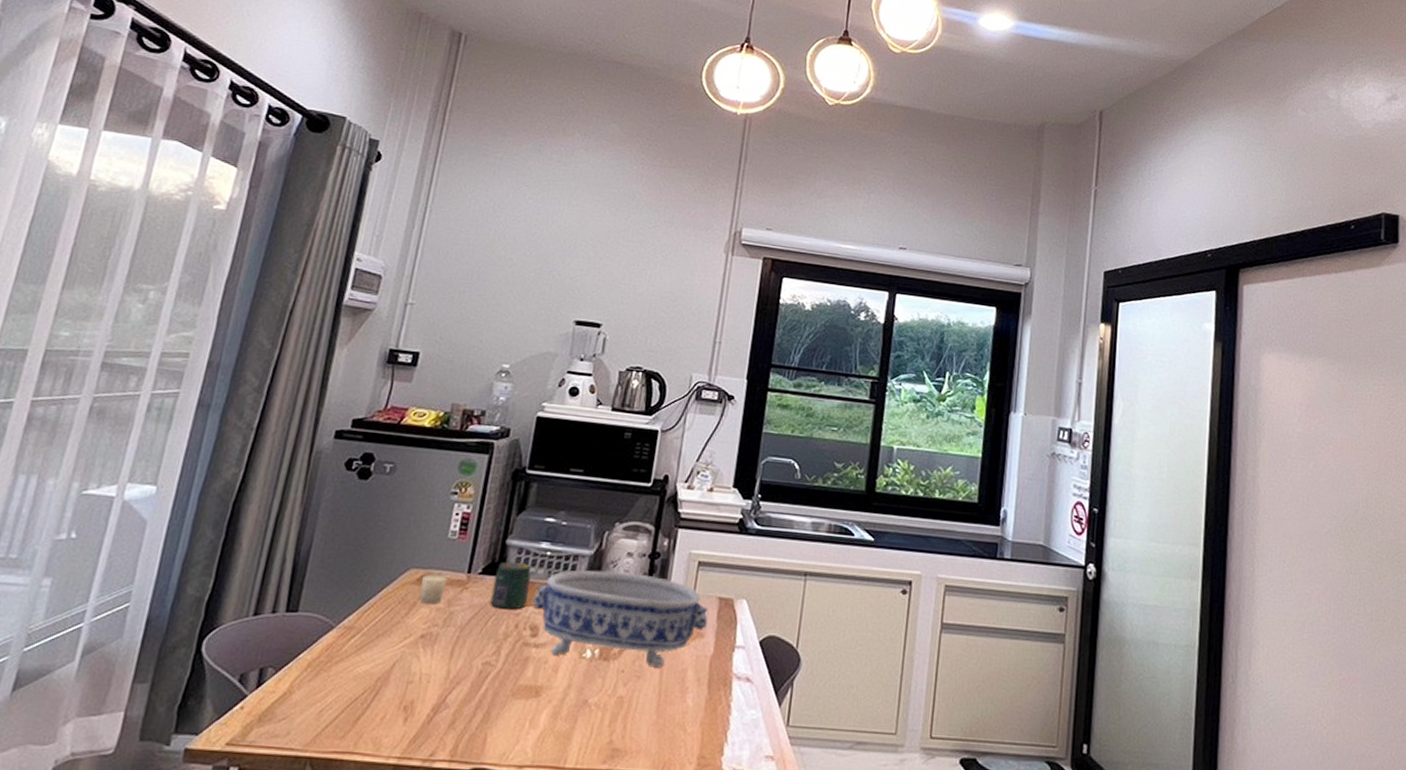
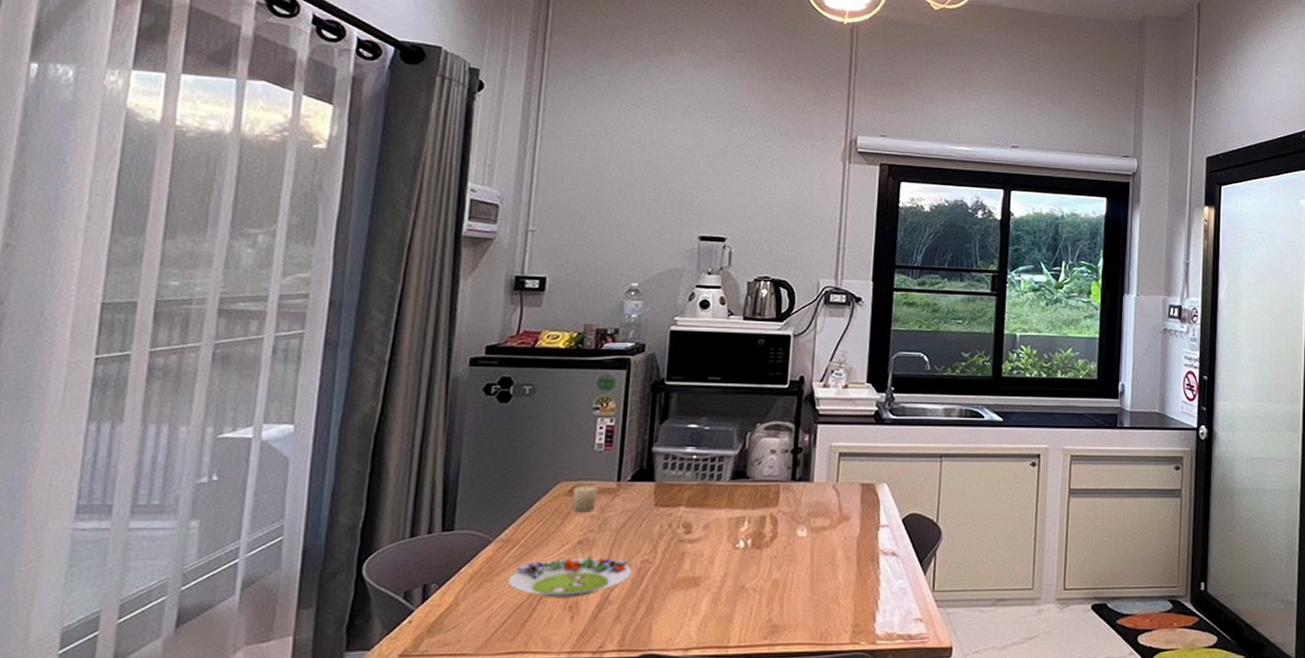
salad plate: none [346,651,473,697] -> present [509,555,632,598]
jar: present [490,561,531,610] -> none [642,467,680,511]
decorative bowl: present [532,570,708,668] -> none [683,468,852,551]

